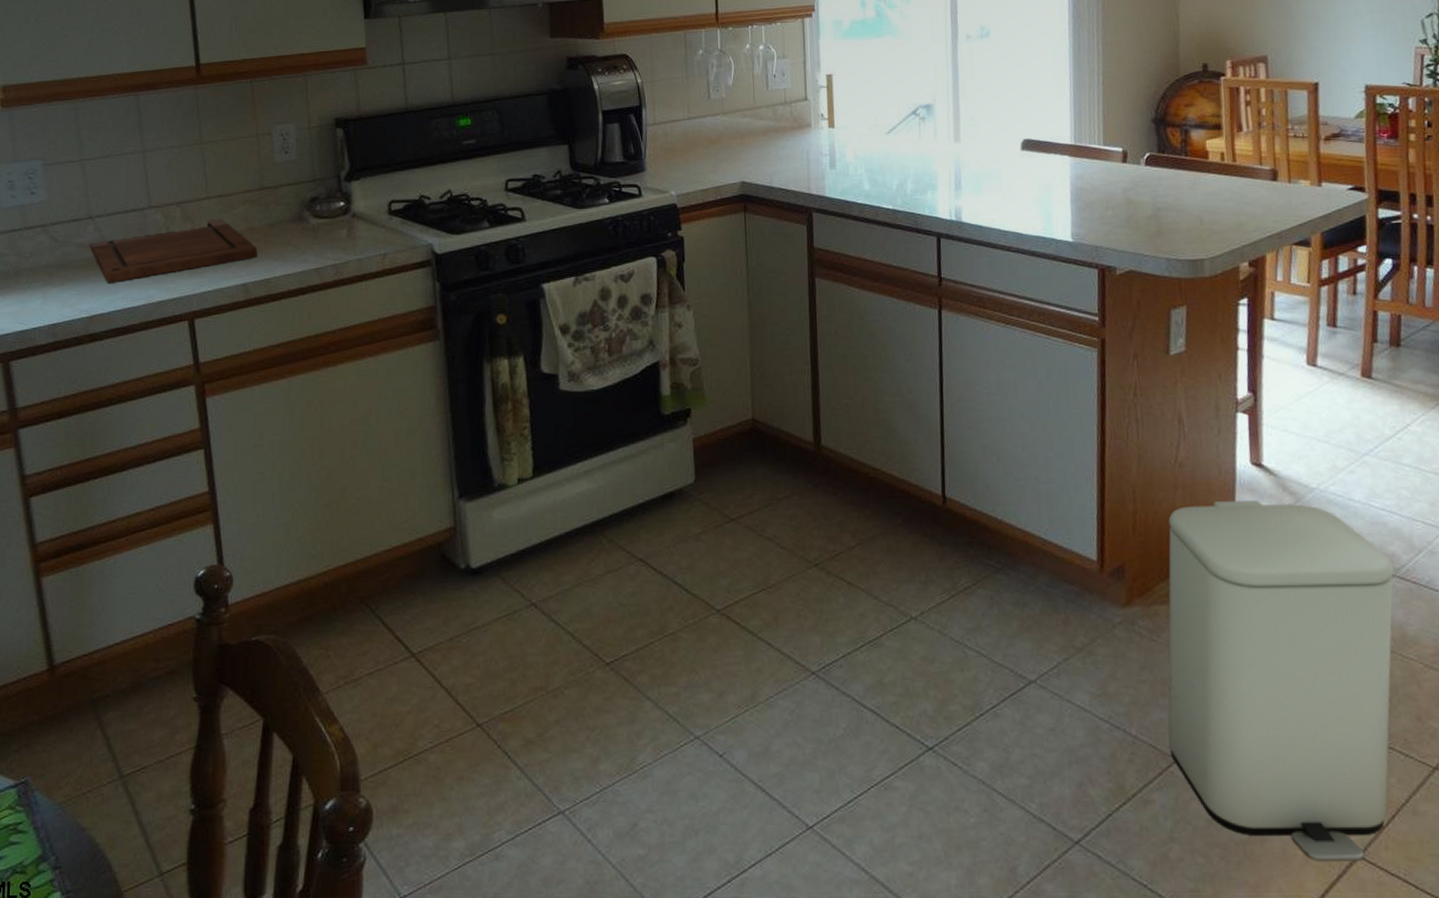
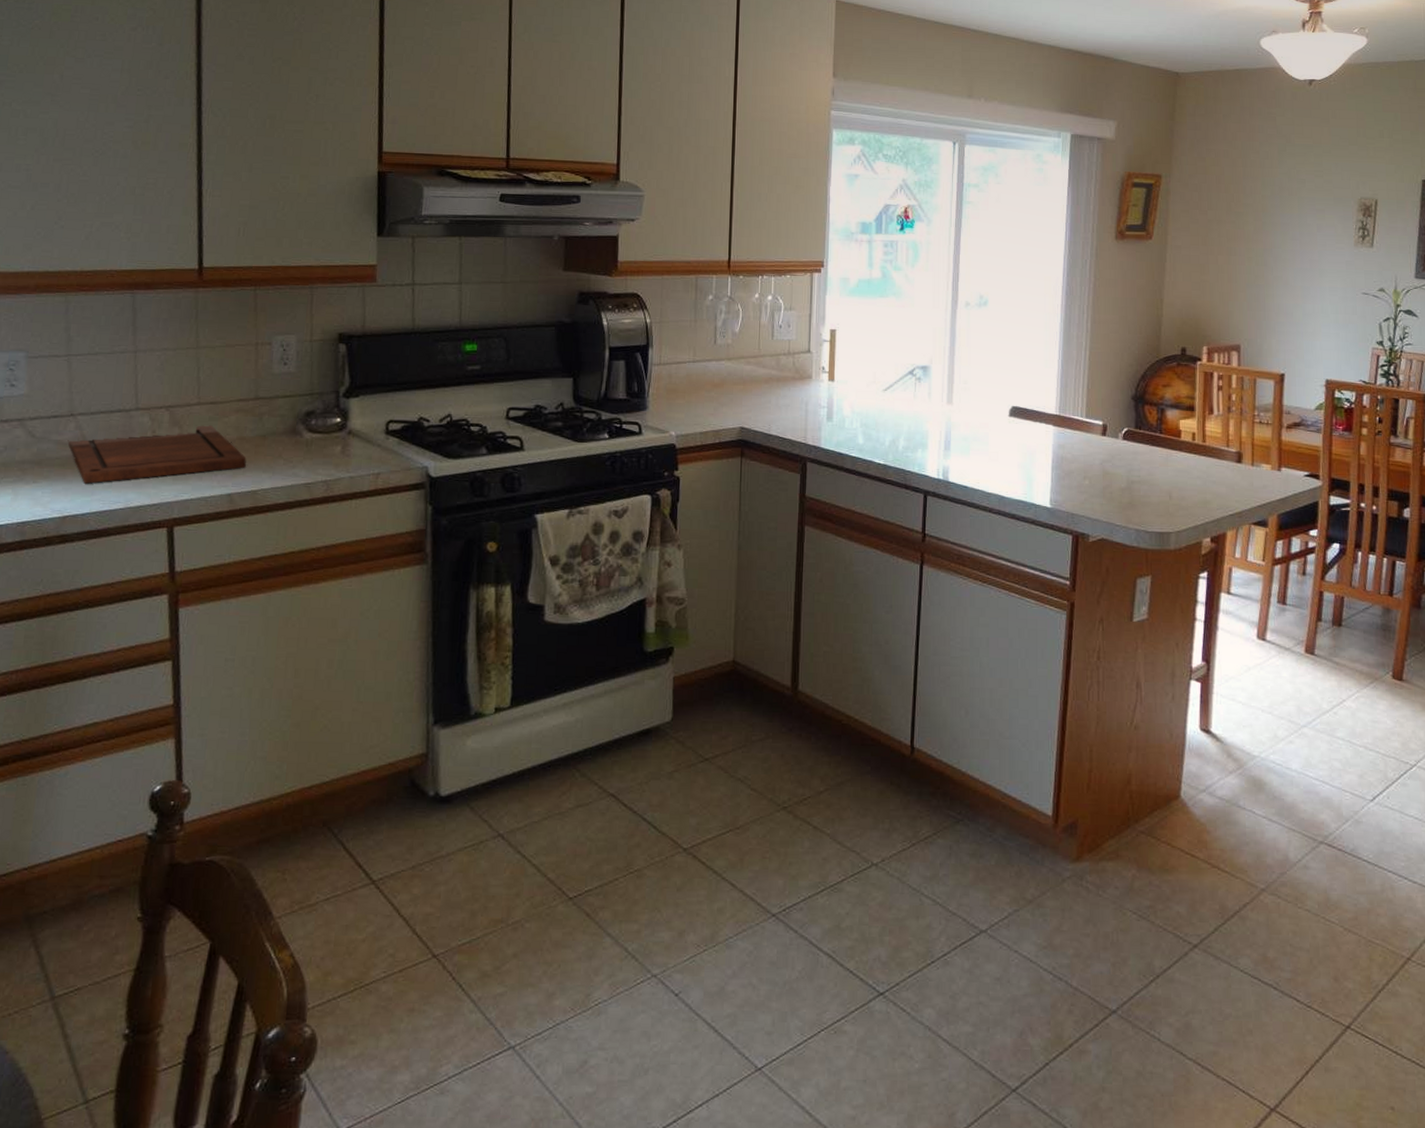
pedal bin: present [1168,501,1394,861] -> none [1106,764,1322,1114]

